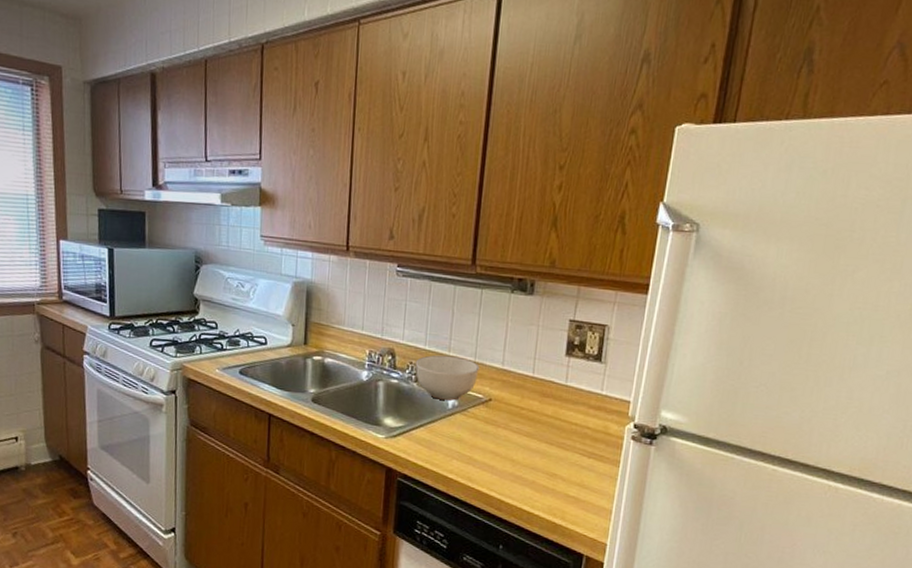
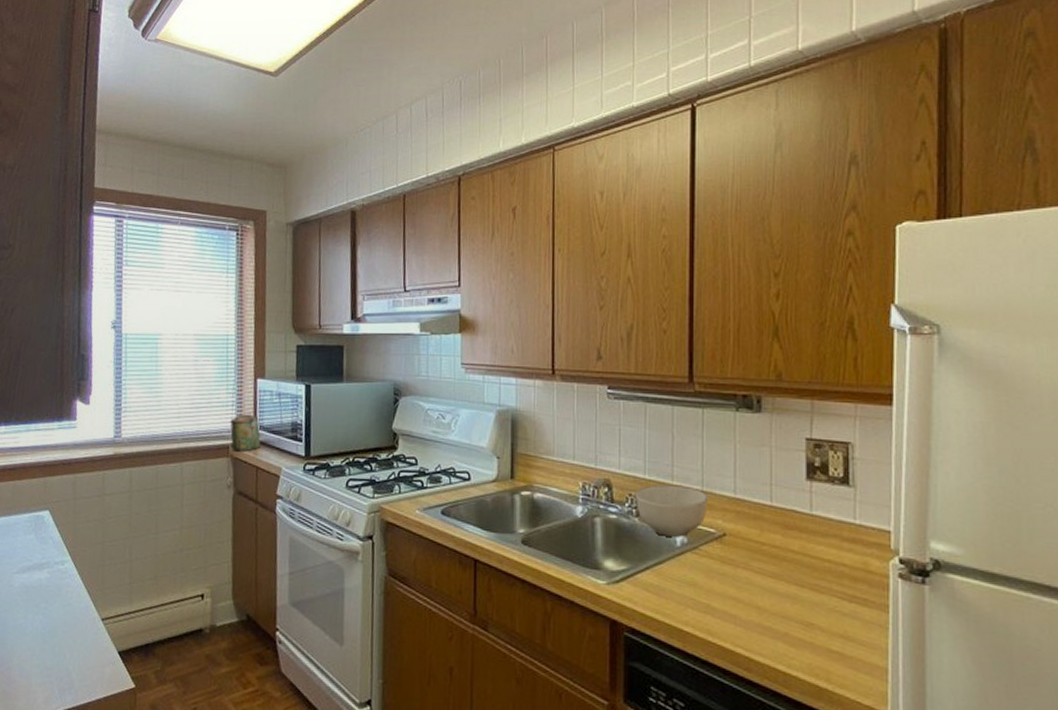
canister: none [34,273,66,310] -> present [230,414,261,452]

